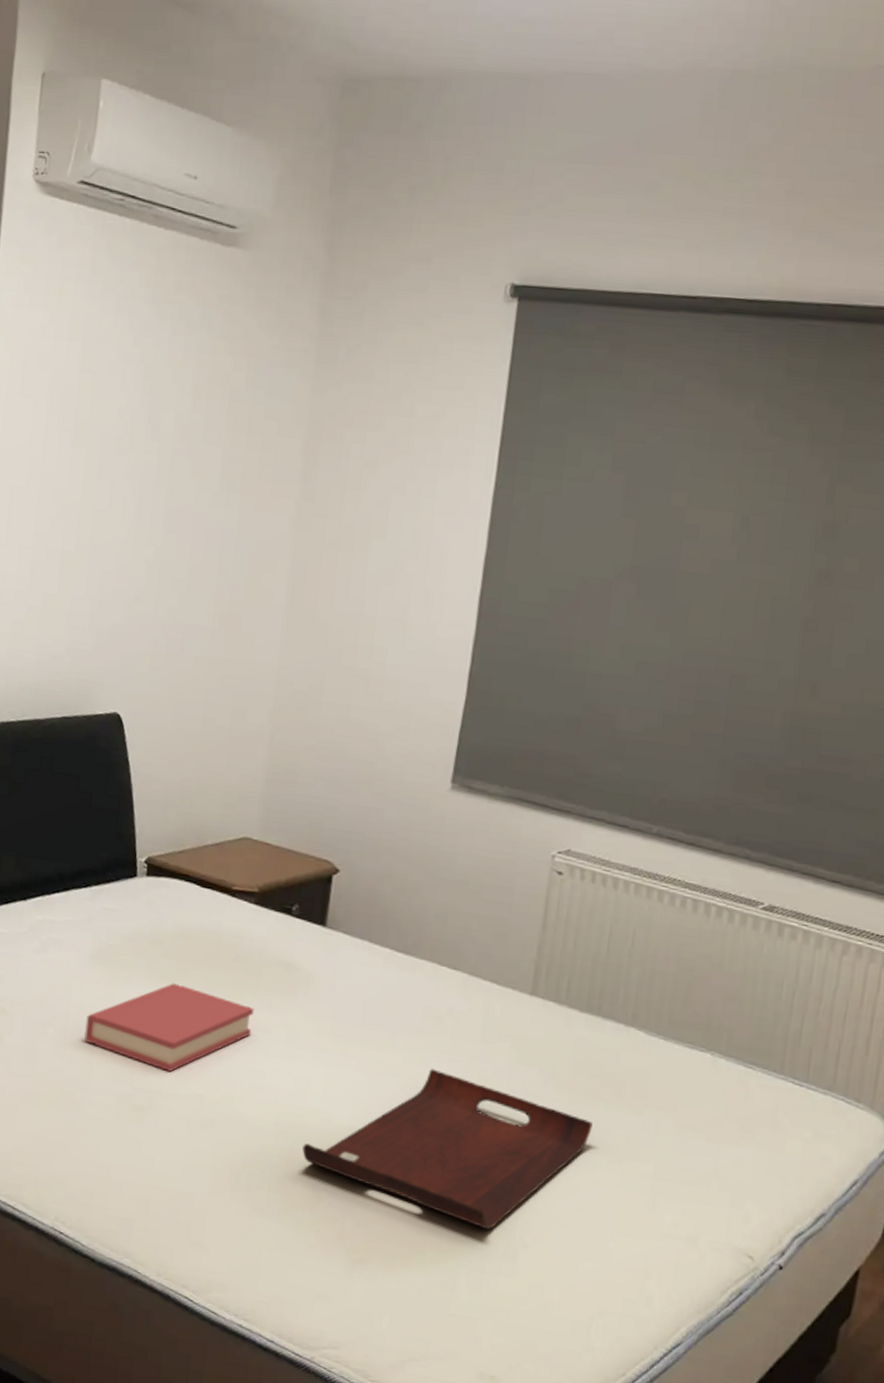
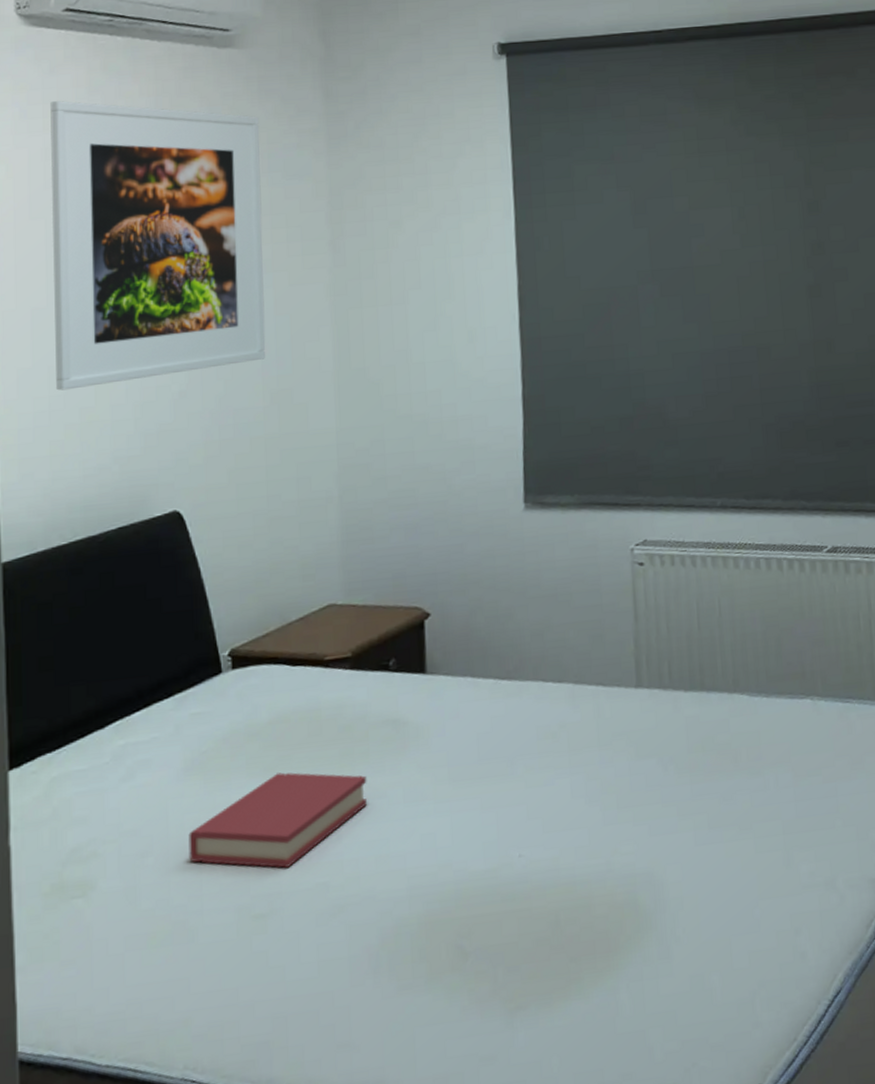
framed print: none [24,278,252,581] -> present [50,101,266,391]
serving tray: present [302,1068,593,1230] -> none [440,786,718,935]

